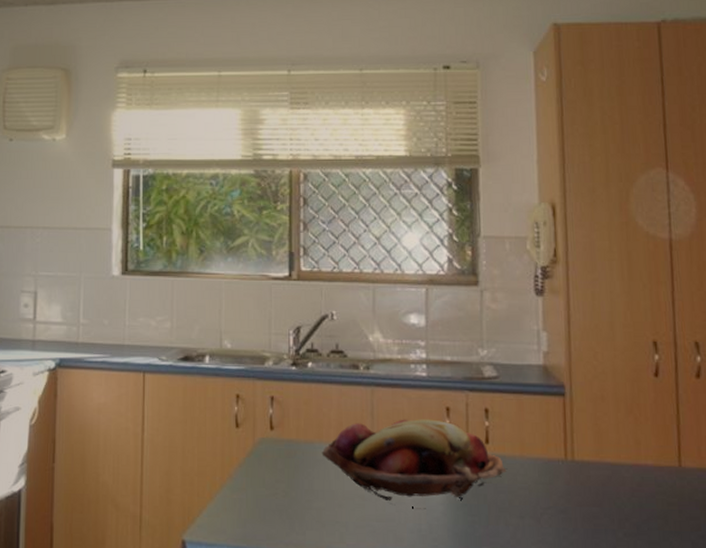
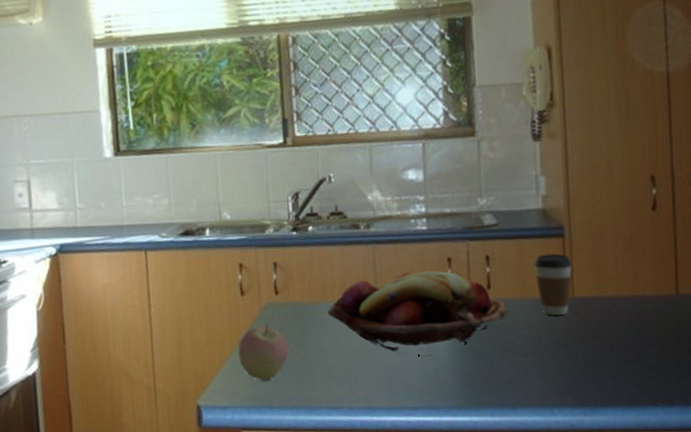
apple: none [227,459,280,520] -> present [237,323,289,381]
coffee cup: none [534,412,573,477] -> present [534,253,573,315]

